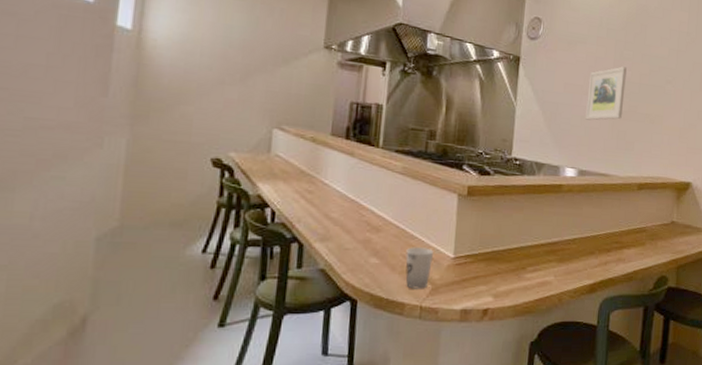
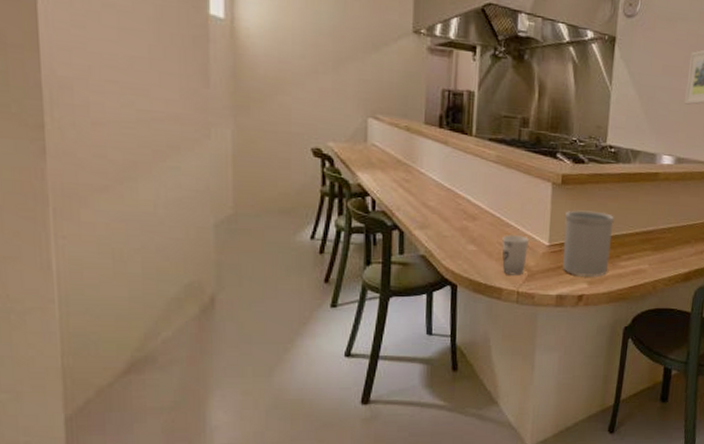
utensil holder: none [467,221,520,291] -> present [562,210,614,278]

